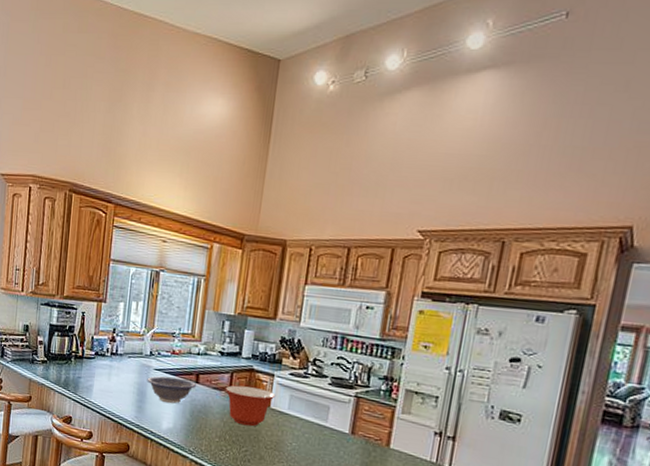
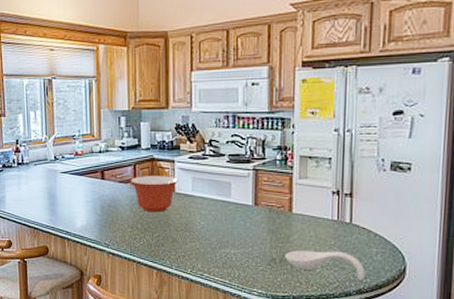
decorative bowl: present [147,376,197,404] -> none [55,177,103,202]

